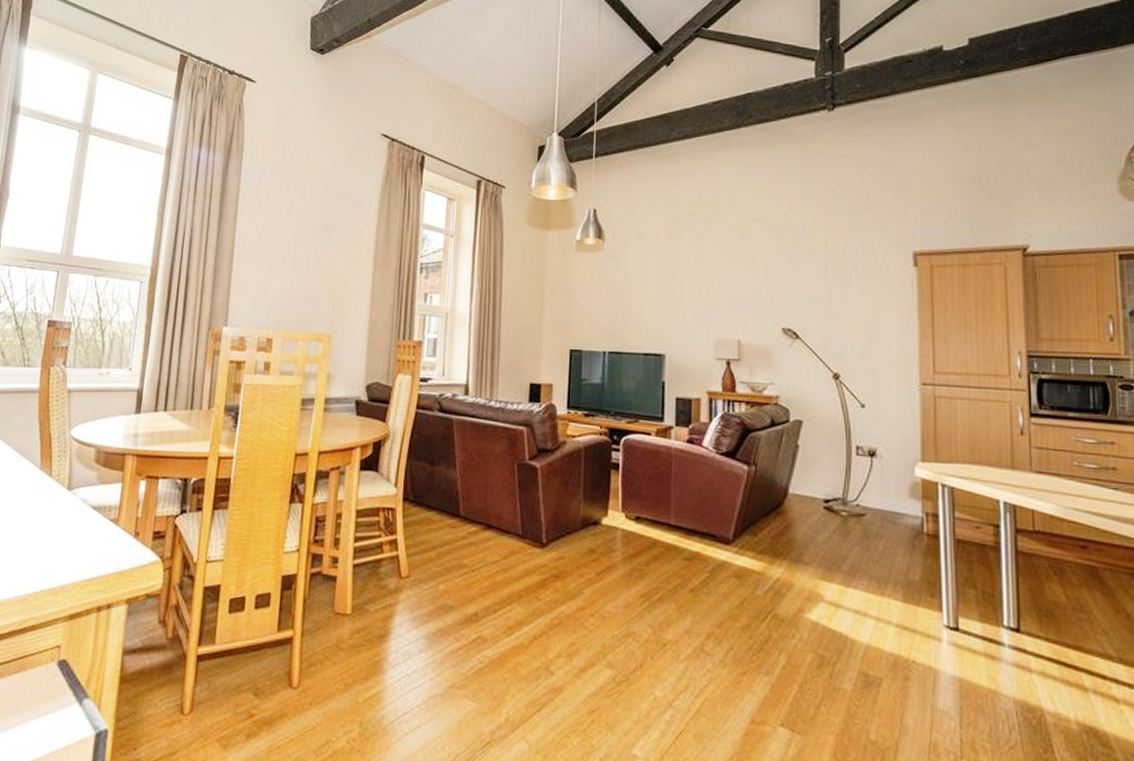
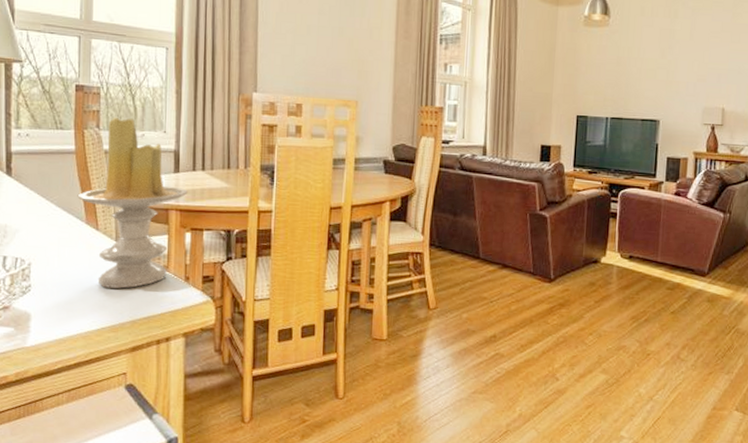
candle: none [34,353,147,544] -> present [77,116,188,289]

